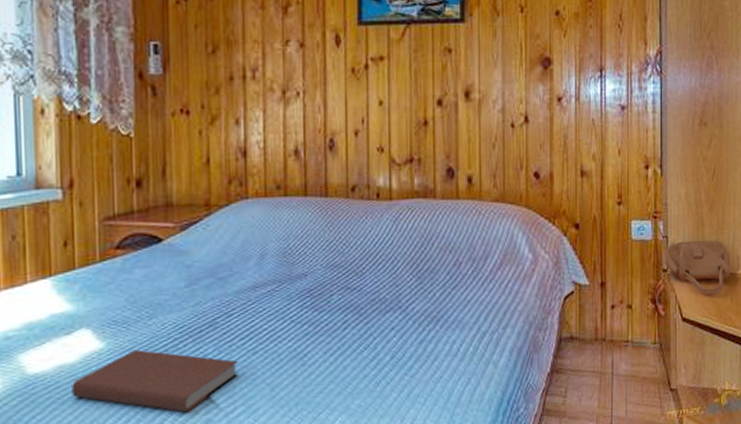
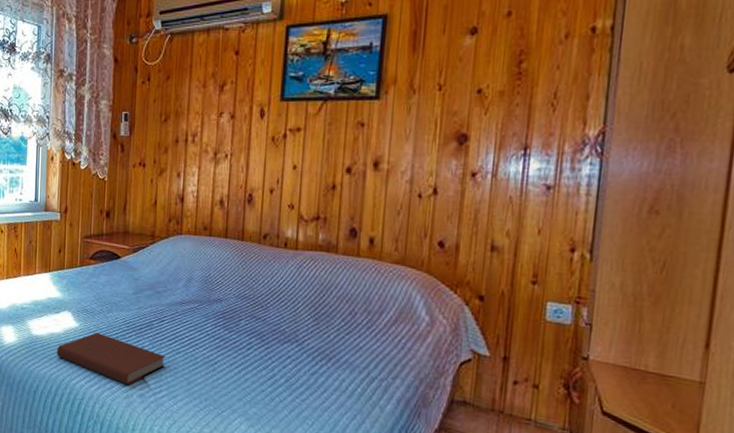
handbag: present [665,240,731,297] -> none [586,332,677,397]

